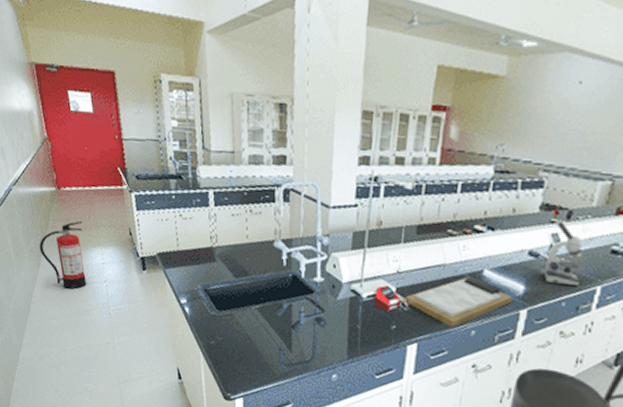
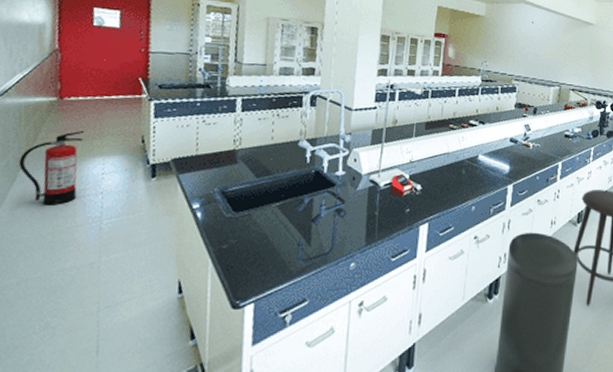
clipboard: present [405,277,513,328] -> none [417,161,501,206]
microscope: present [541,221,583,287] -> none [520,116,547,164]

